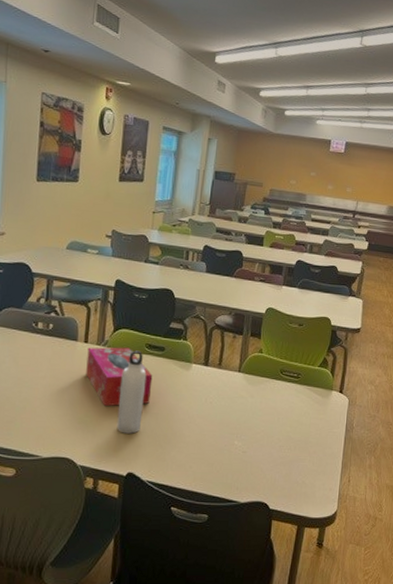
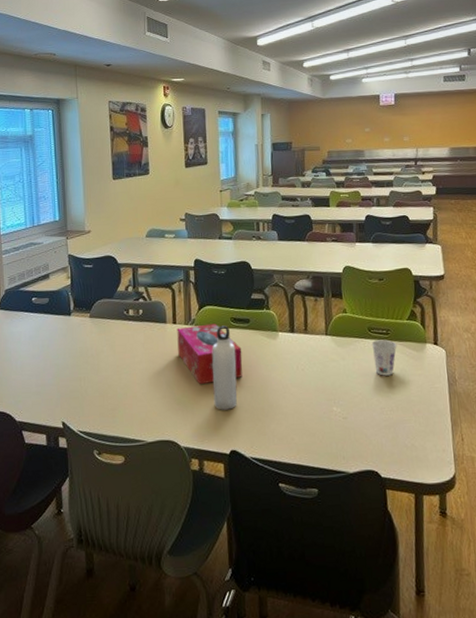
cup: none [280,382,305,417] -> present [371,339,397,376]

